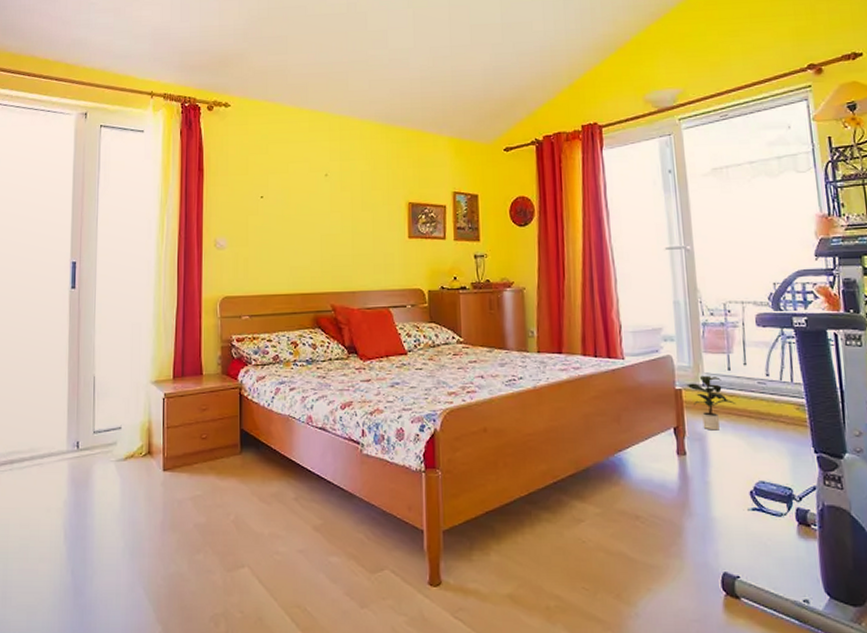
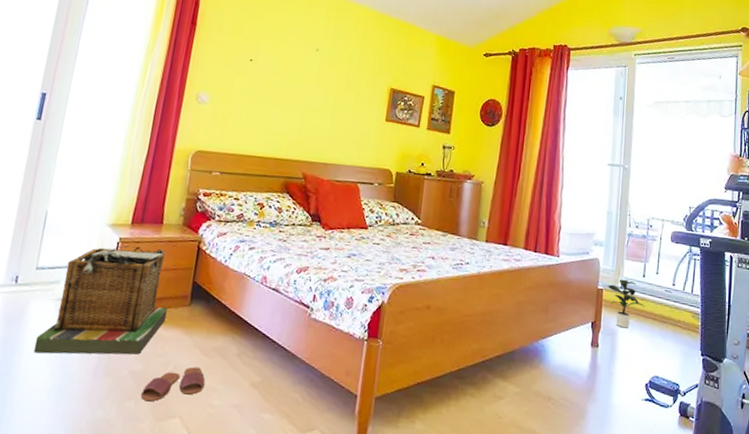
clothes hamper: none [103,399,220,514] -> present [33,245,167,355]
slippers: none [209,515,268,553] -> present [141,366,206,402]

